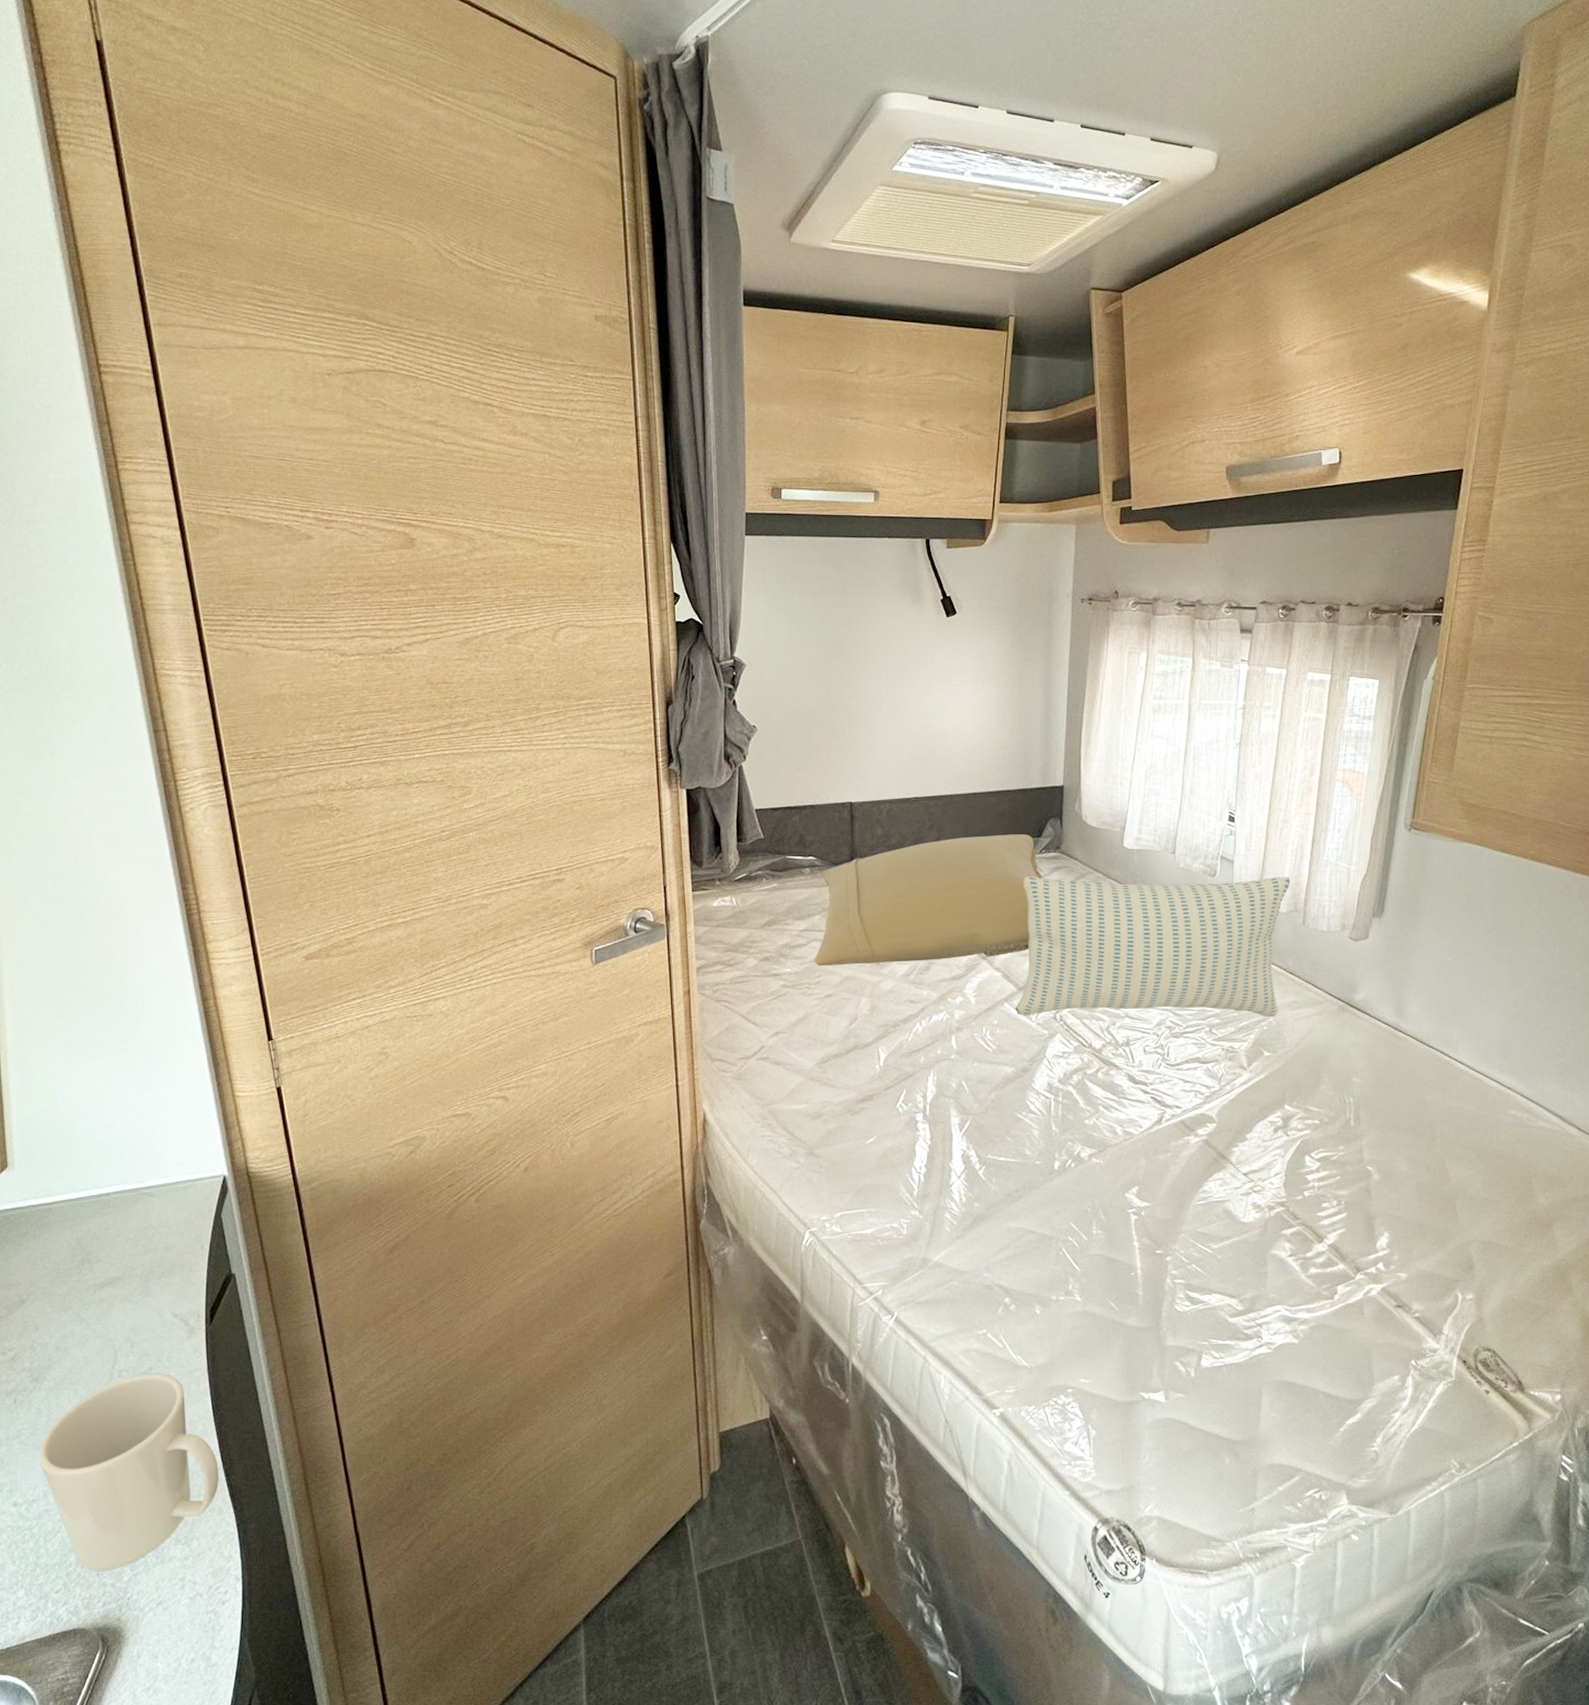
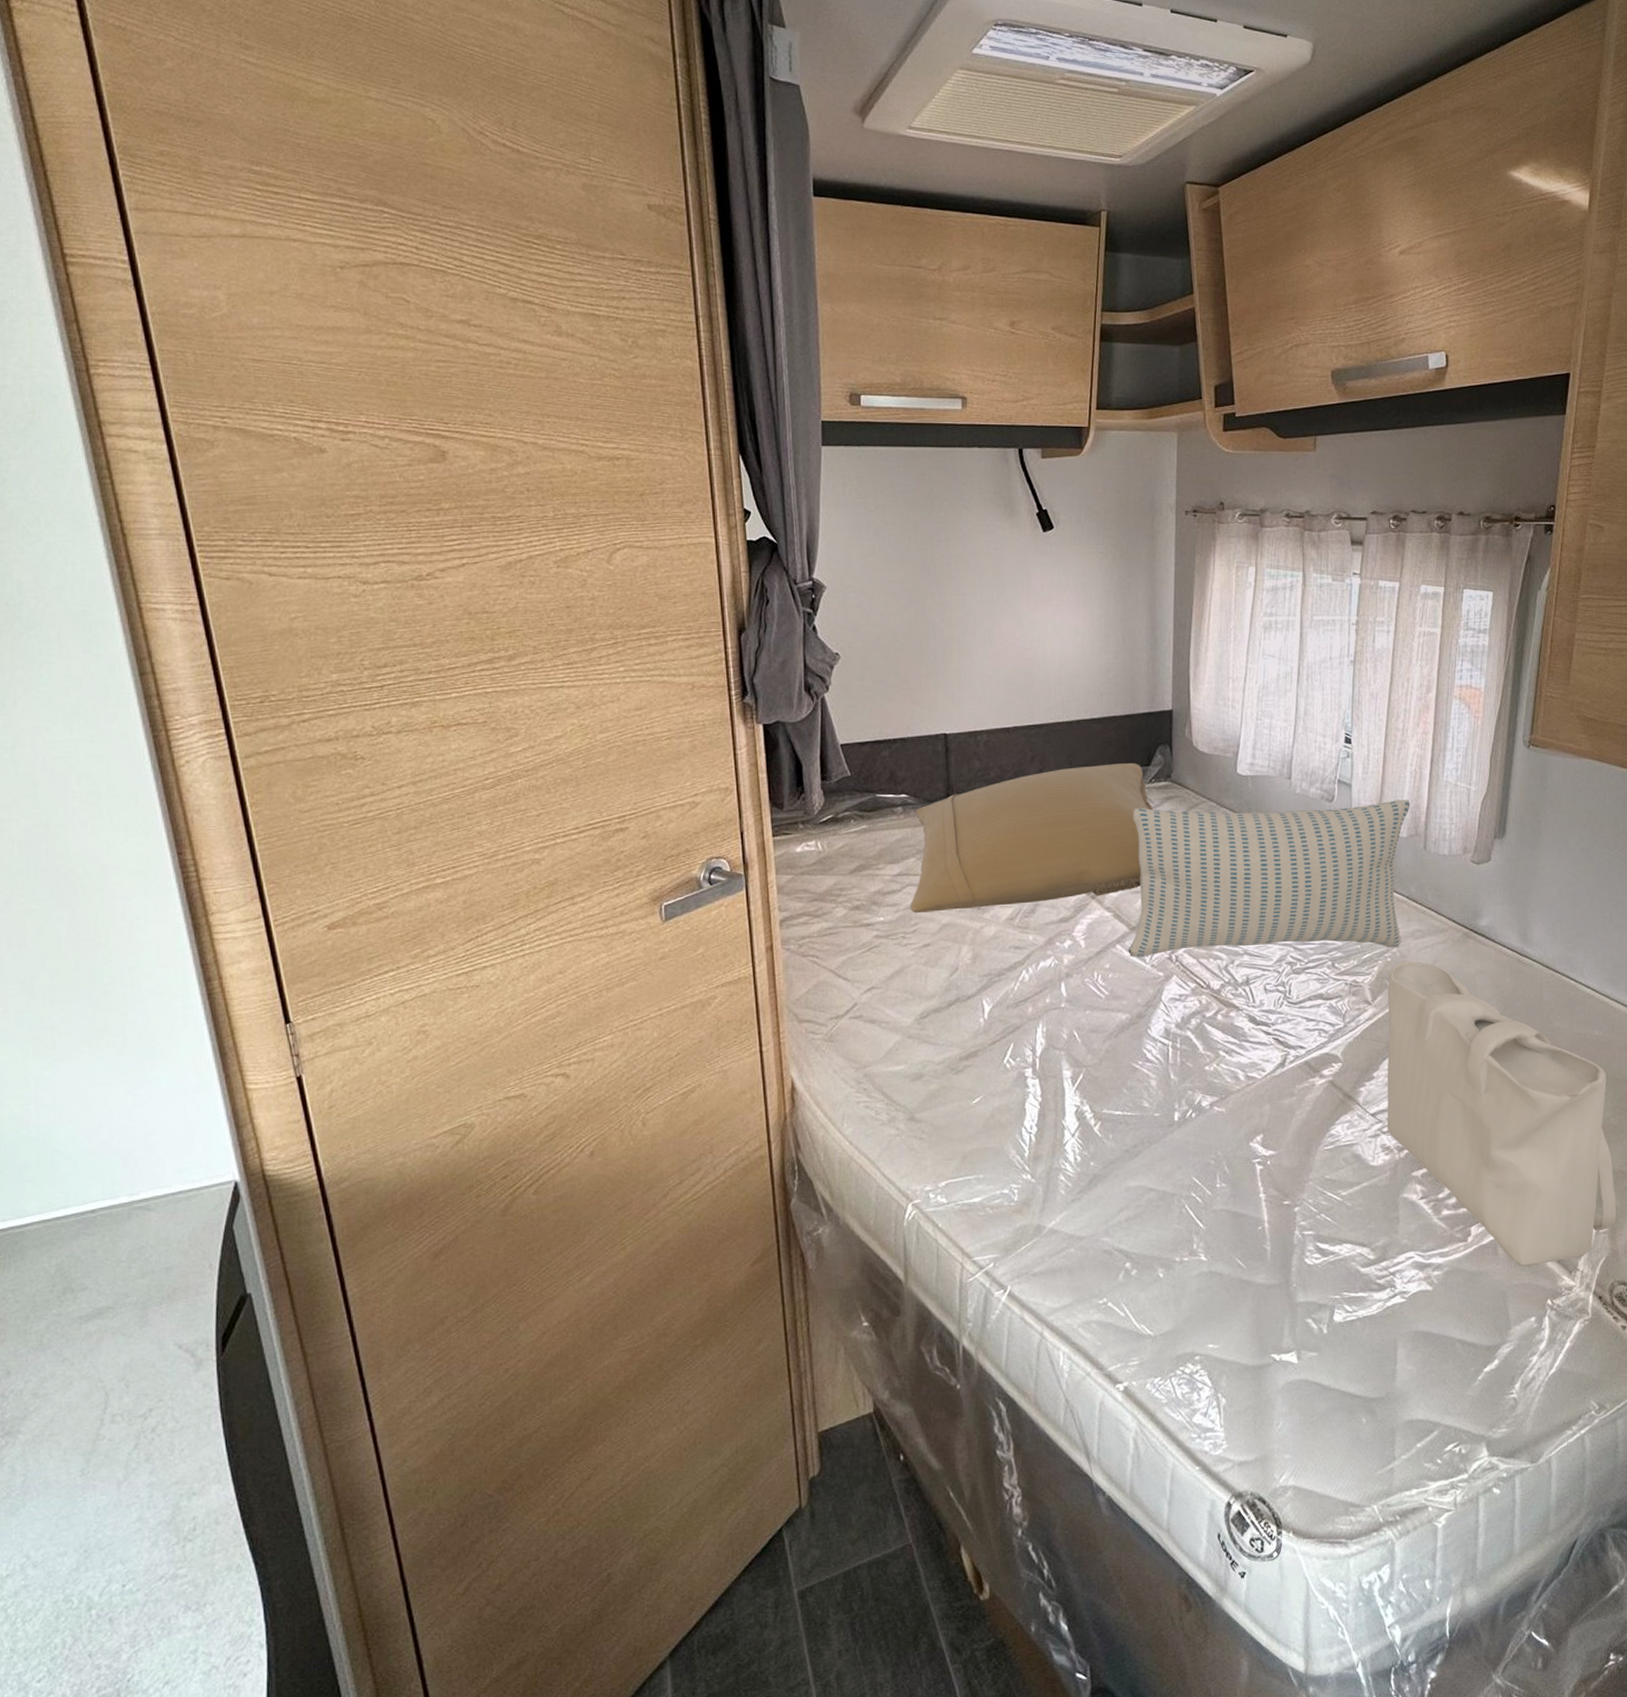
mug: present [38,1373,219,1571] -> none [12,1414,236,1652]
tote bag: none [1258,1030,1484,1327] -> present [1386,960,1617,1267]

